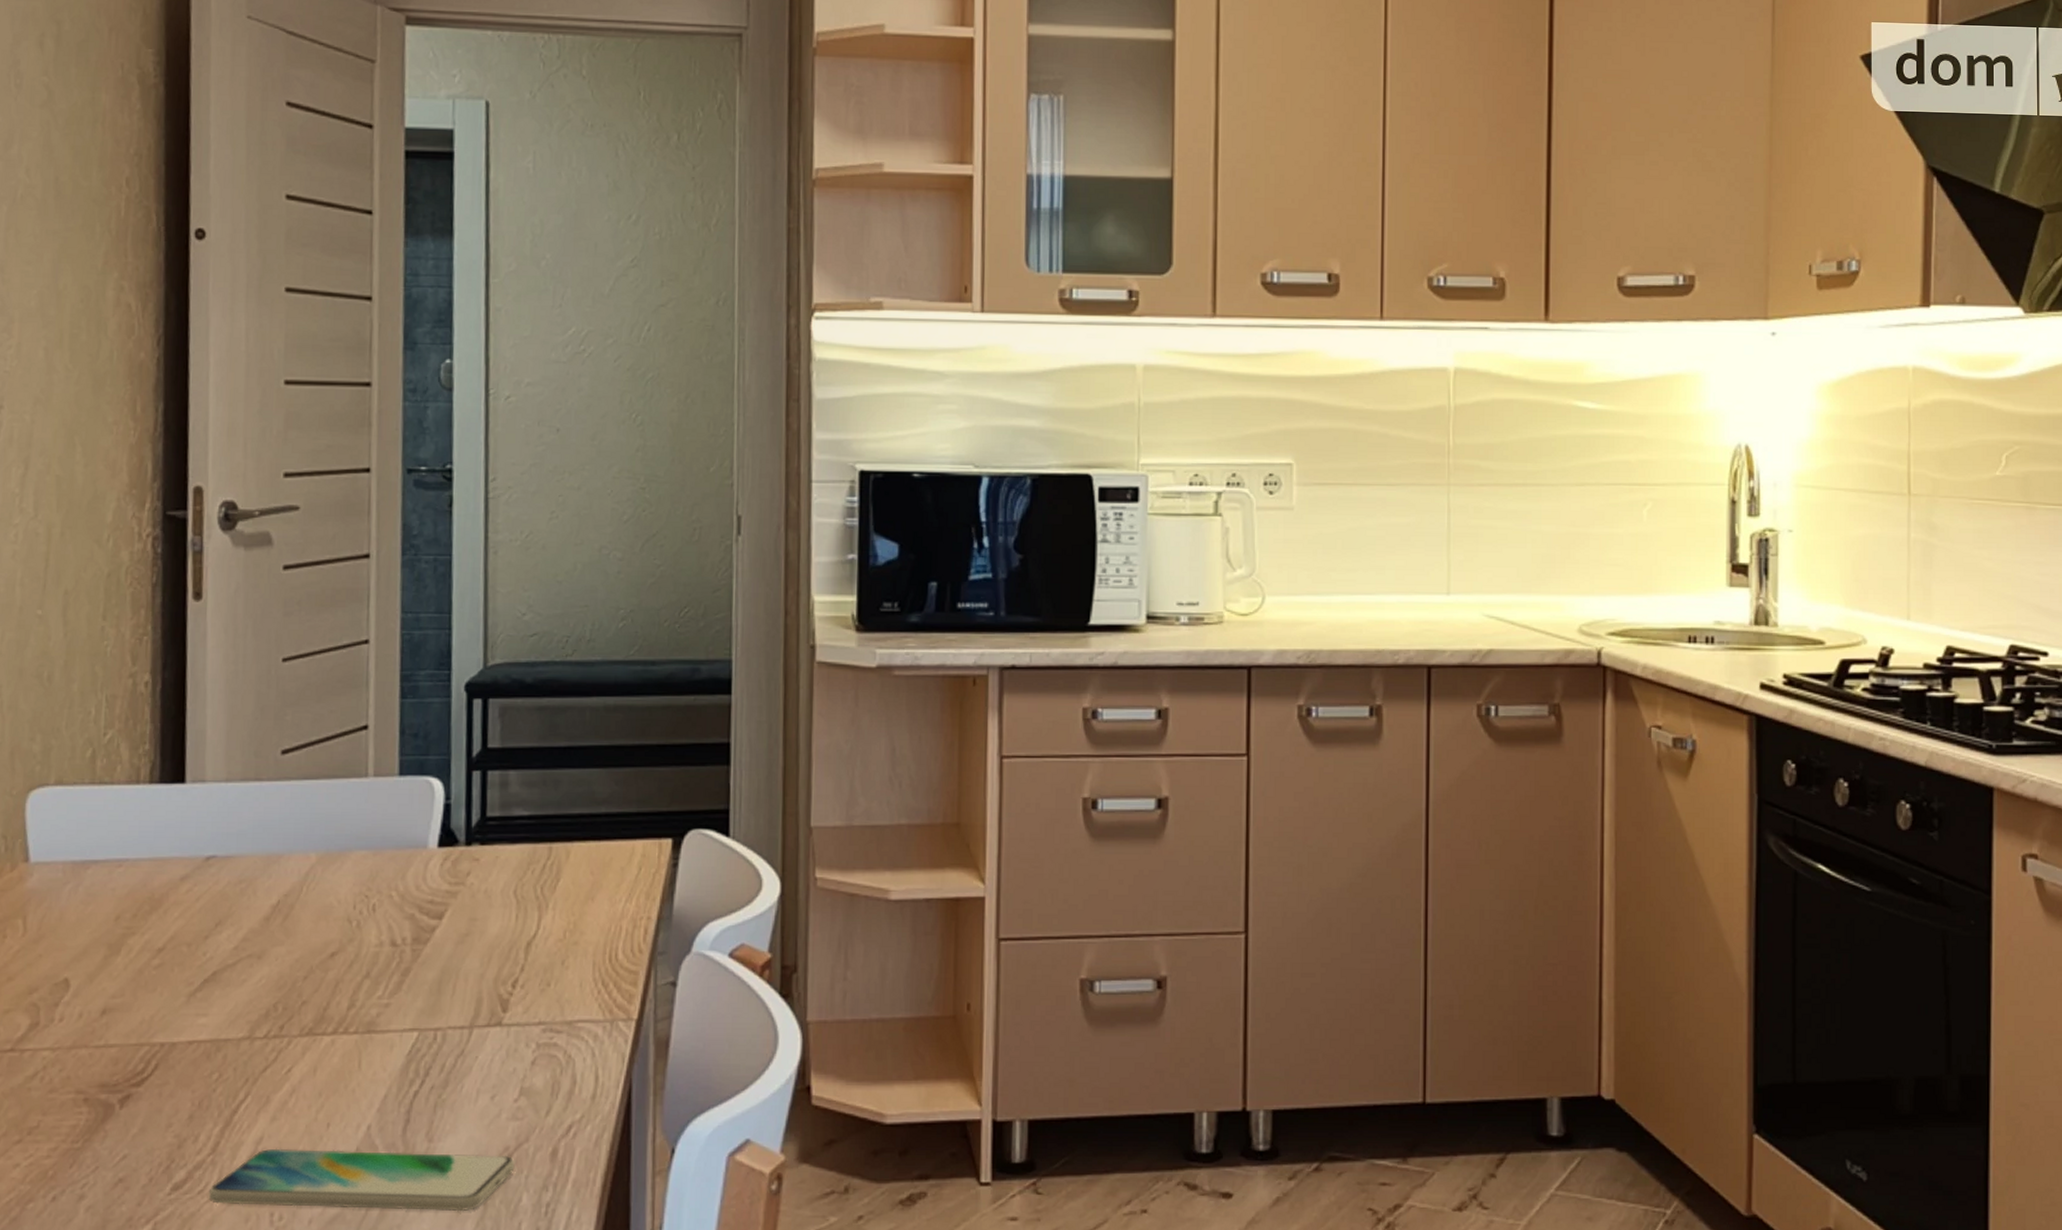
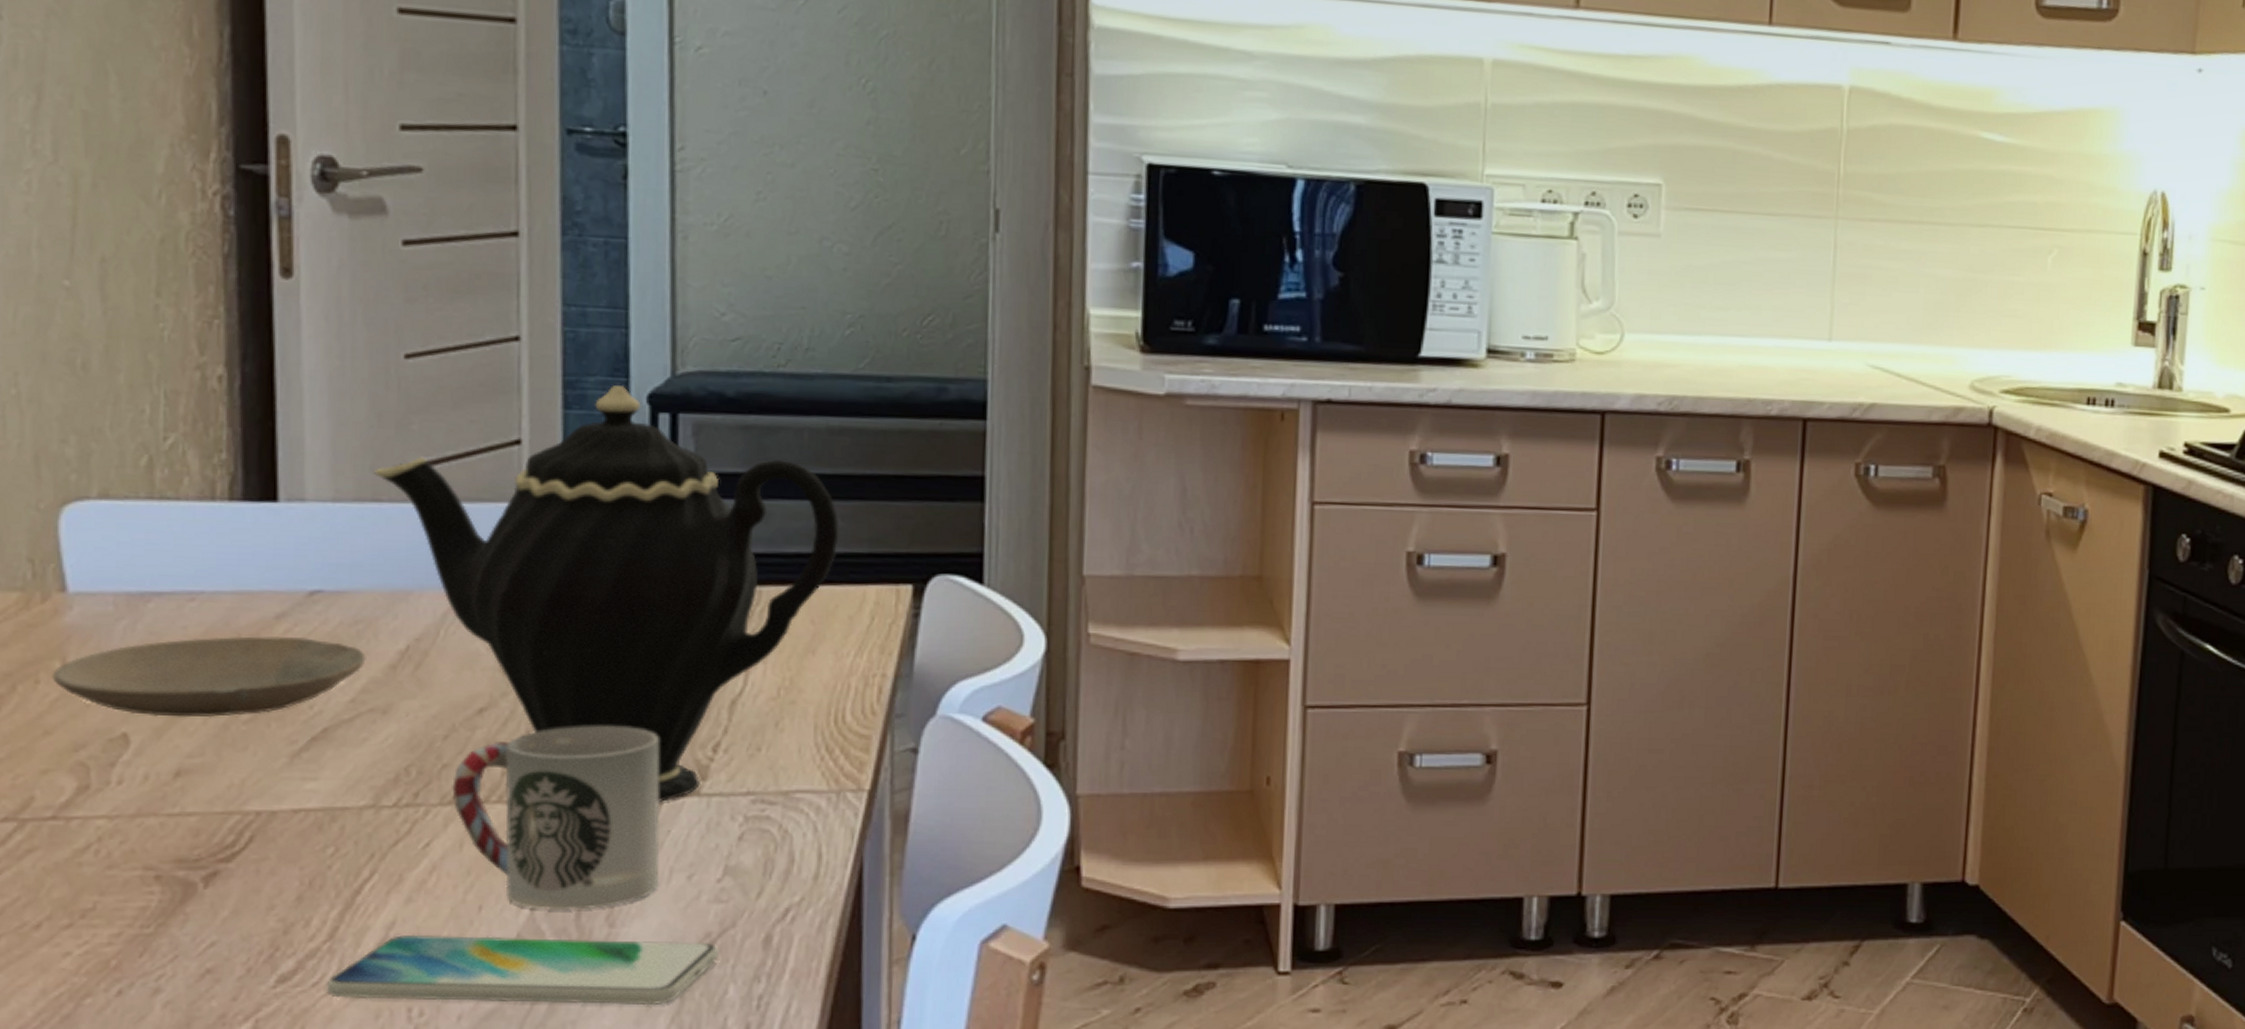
plate: none [15,895,247,965] -> present [52,636,366,718]
teapot: none [257,677,614,1032] -> present [374,385,840,802]
cup: none [309,966,470,1128] -> present [452,726,660,911]

